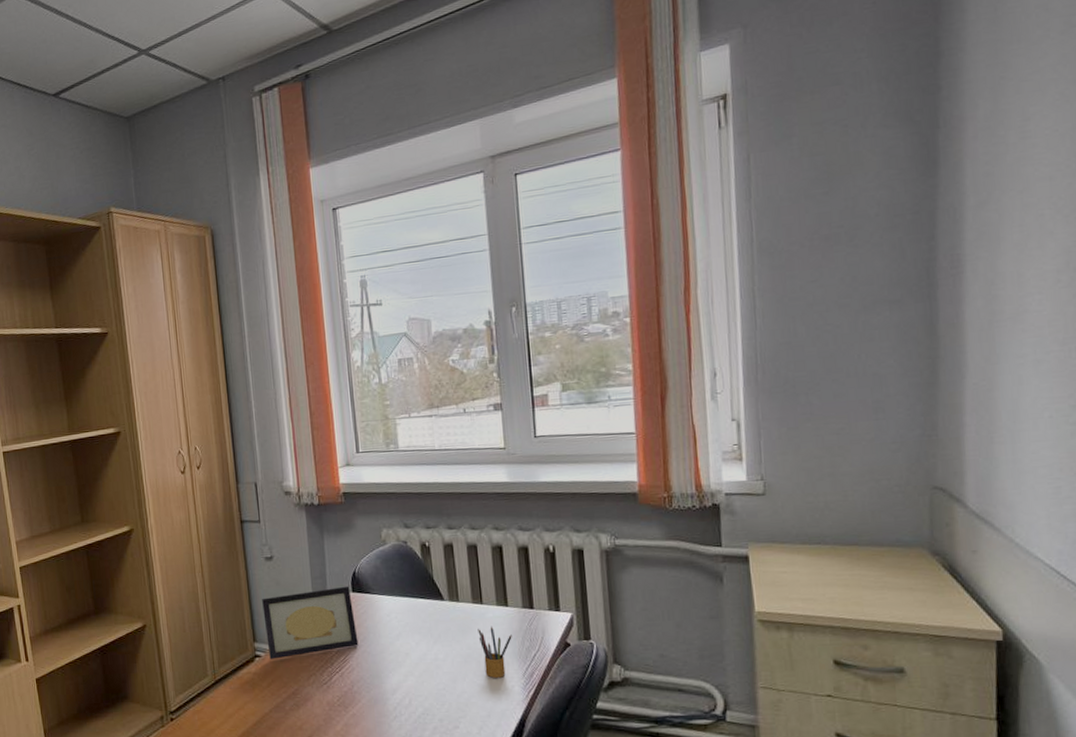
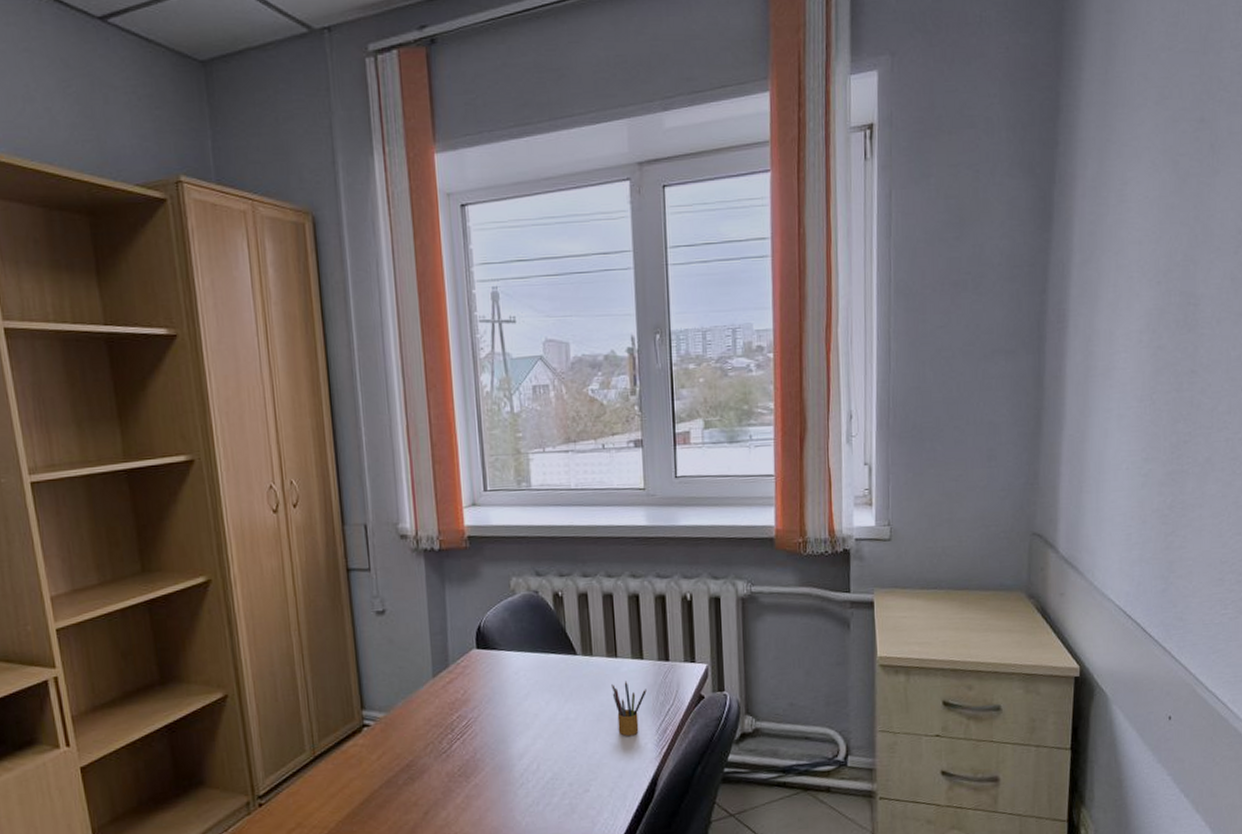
picture frame: present [262,586,359,659] -> none [372,642,483,729]

